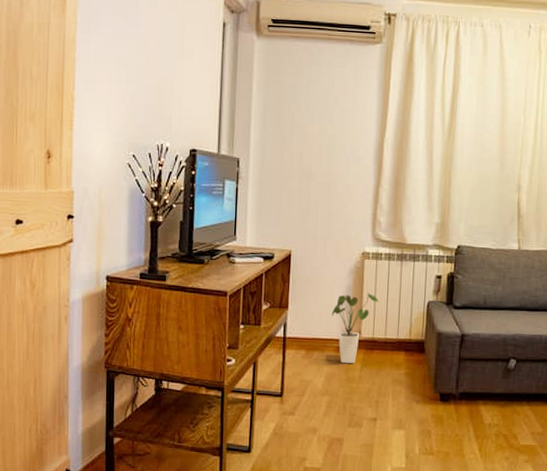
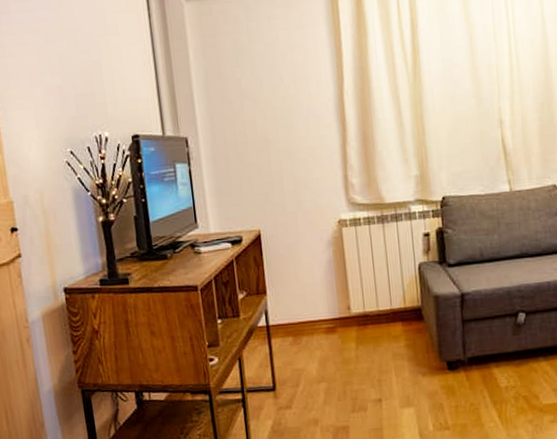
house plant: present [332,292,378,364] -> none [315,263,364,345]

